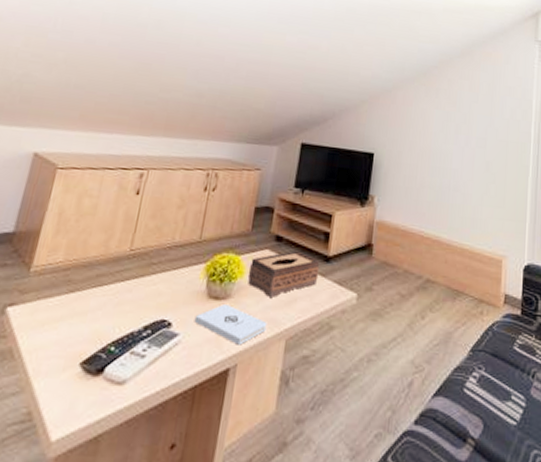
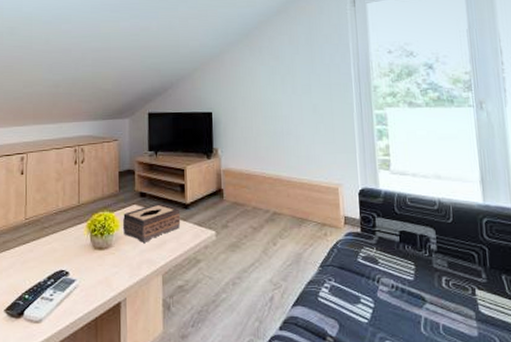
notepad: present [194,304,267,345] -> none [86,253,145,283]

